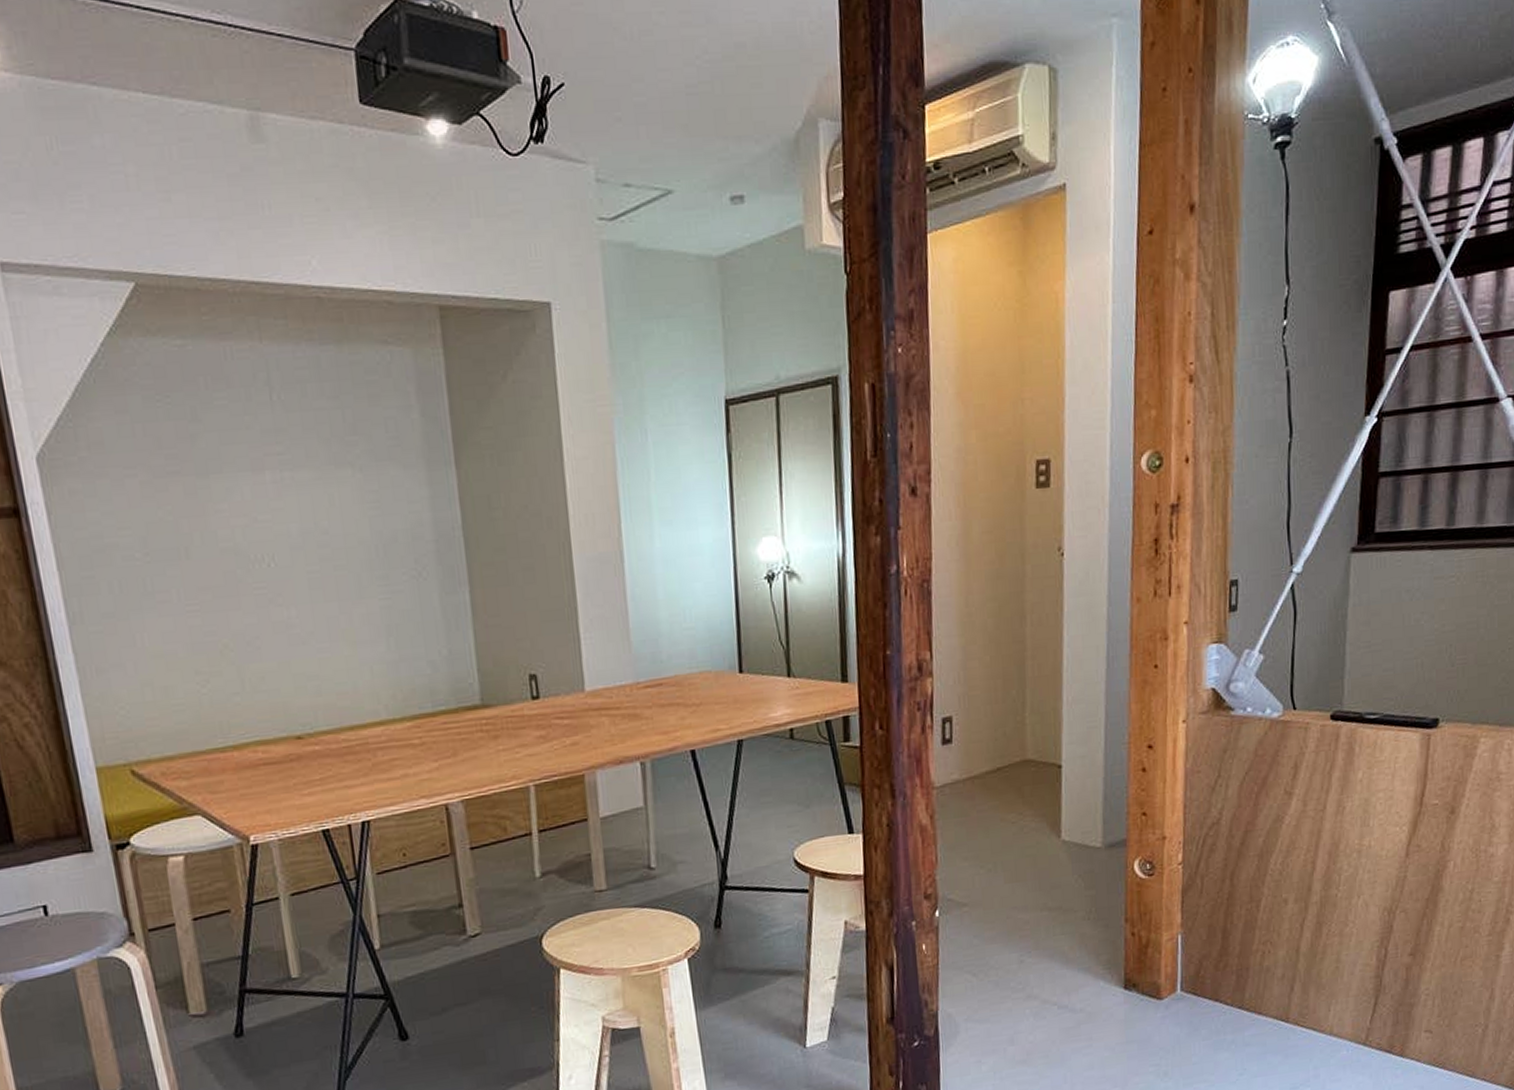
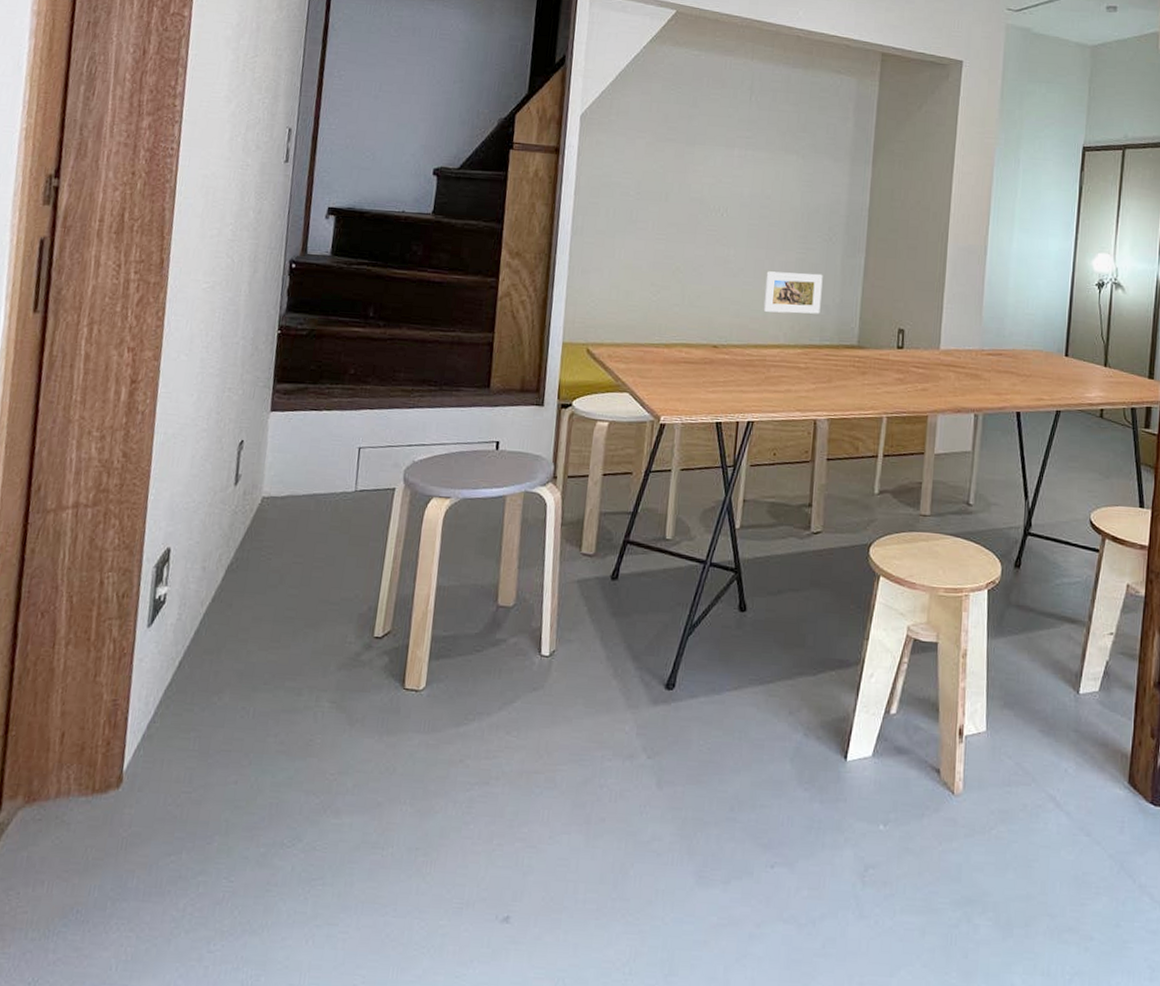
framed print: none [345,621,426,683] -> present [763,271,823,314]

